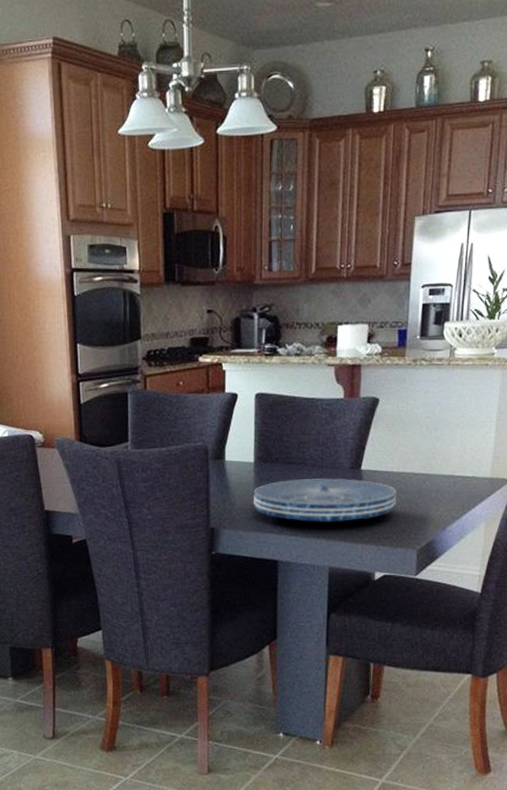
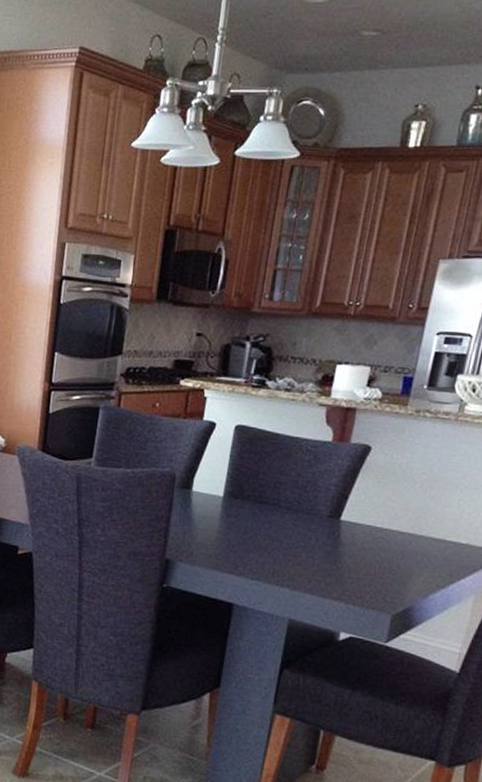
placemat: present [253,478,396,524] -> none [215,520,377,574]

